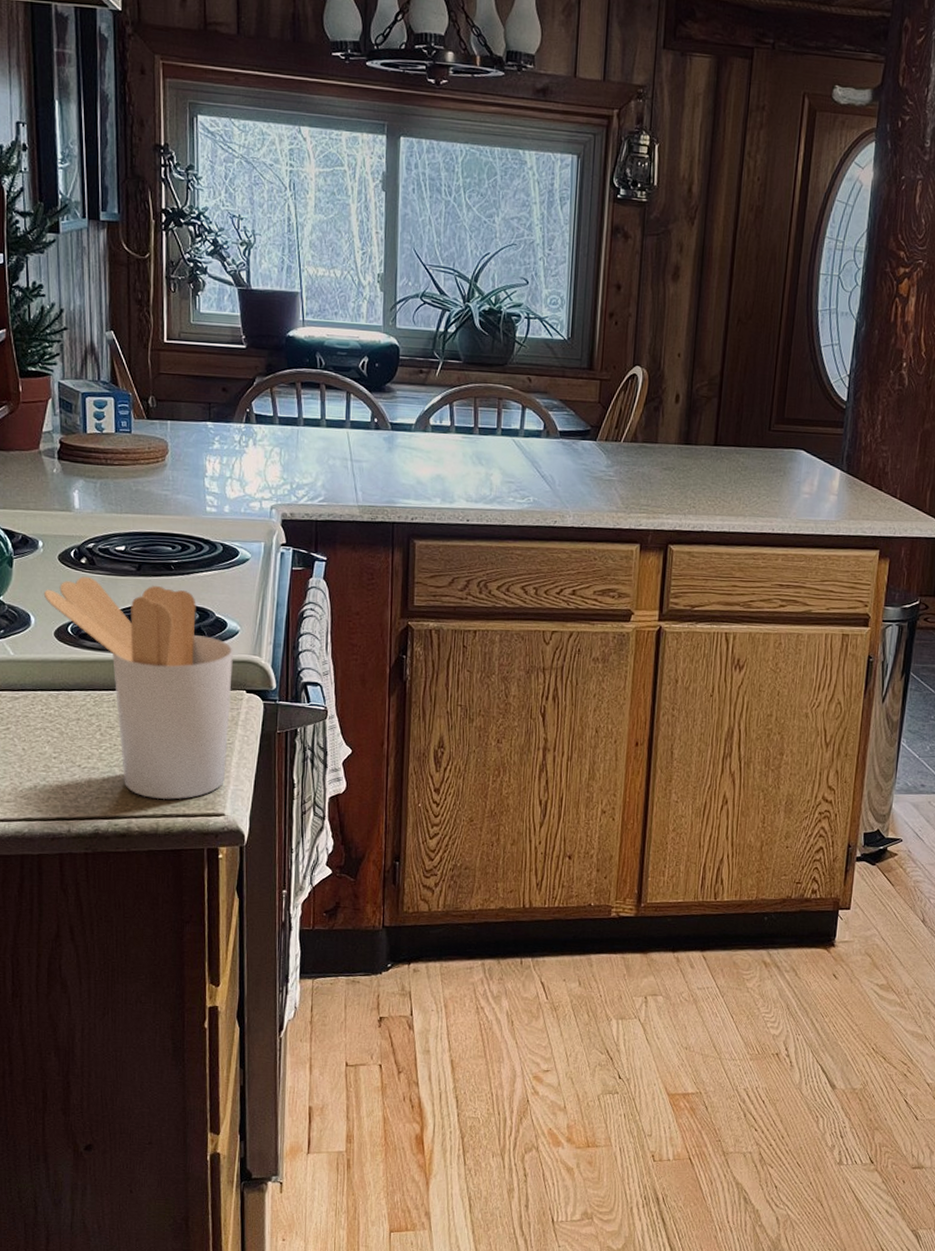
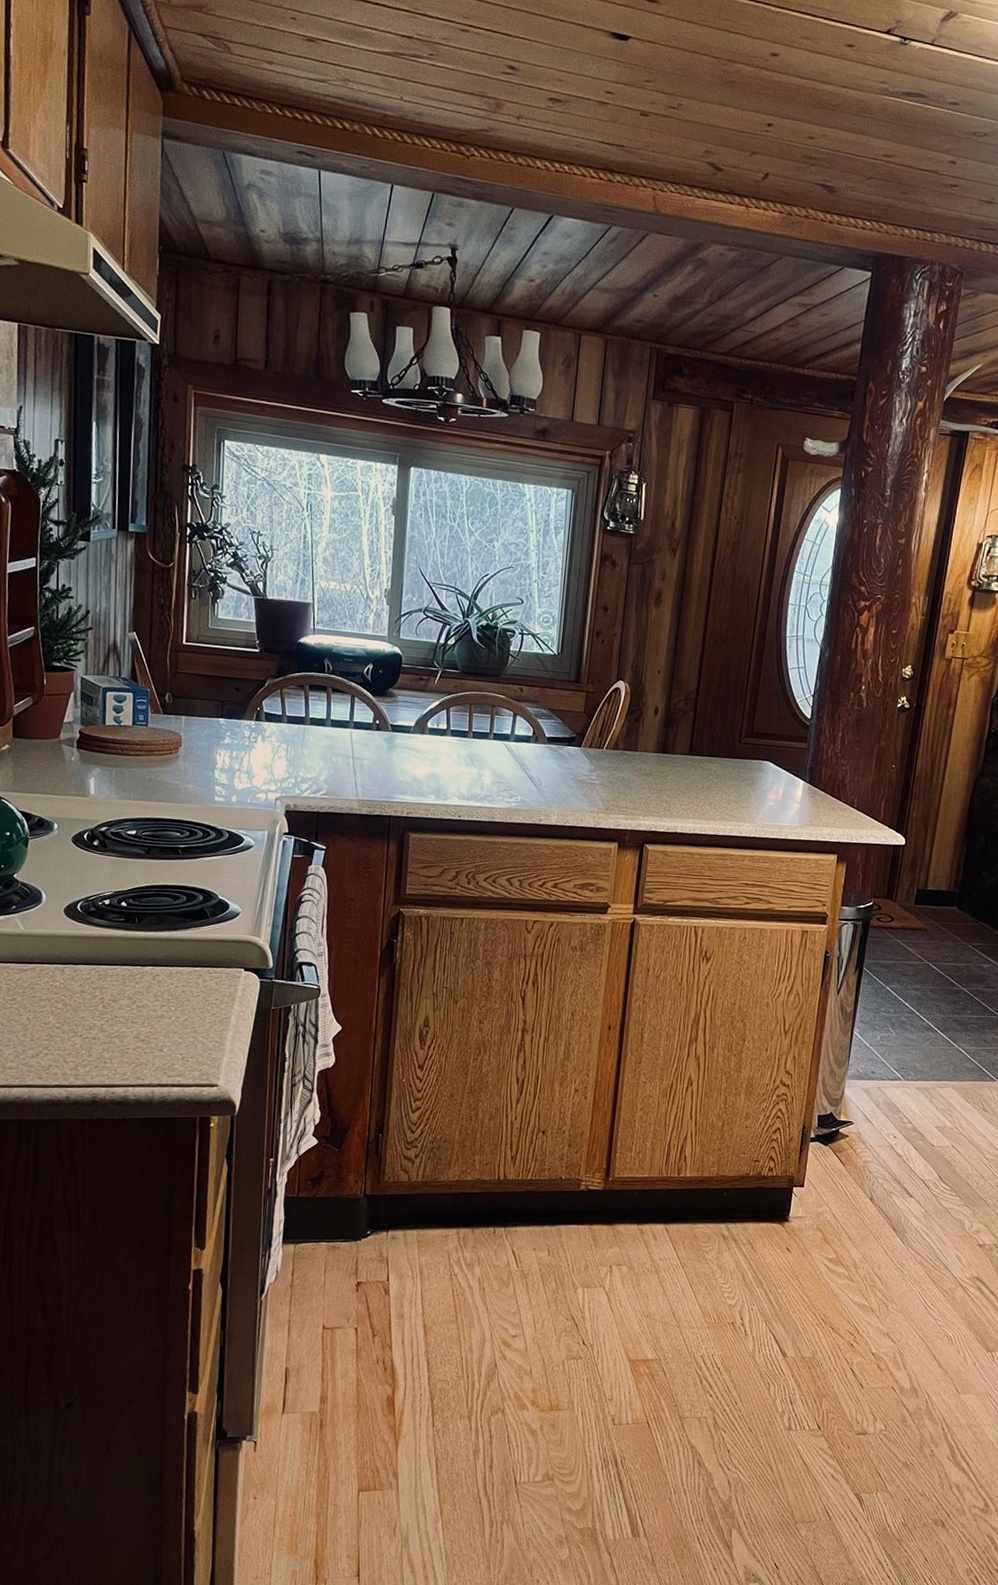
utensil holder: present [43,576,233,800] -> none [55,857,234,1070]

